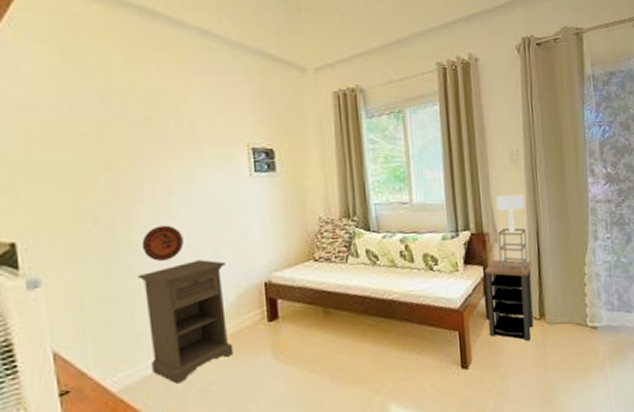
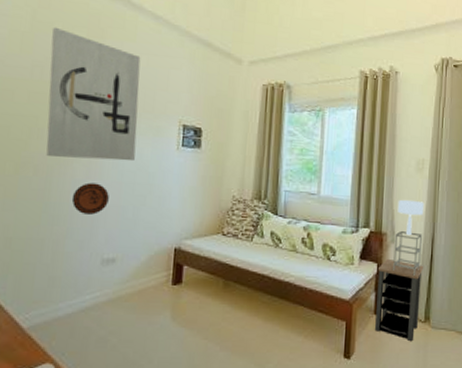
wall art: none [85,57,204,203] -> present [46,27,141,162]
nightstand: present [138,259,234,384] -> none [61,218,143,330]

